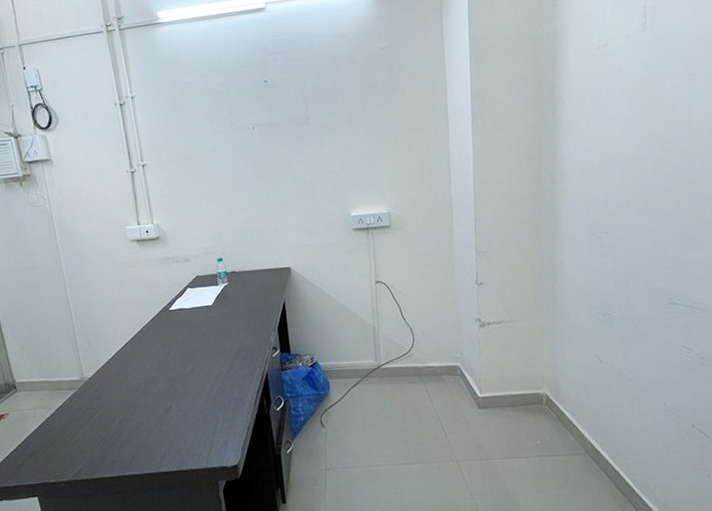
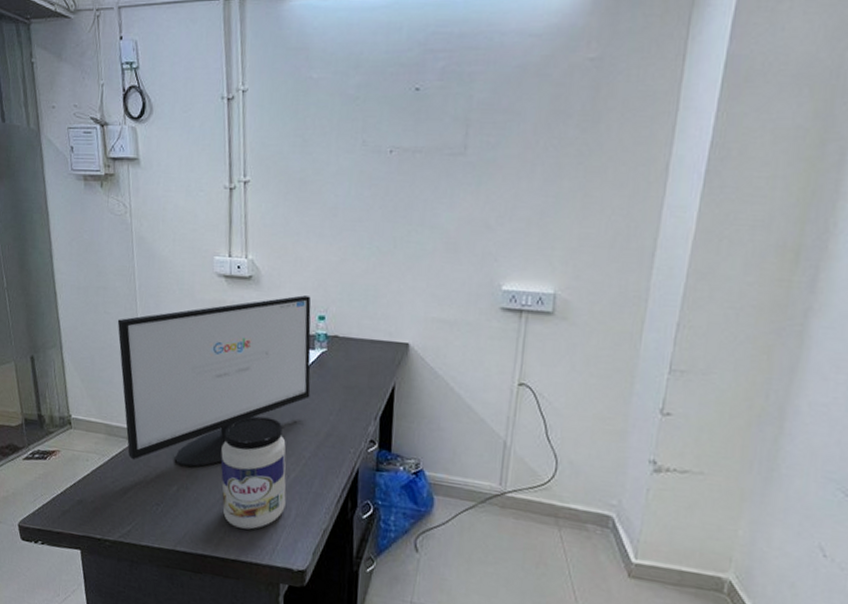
computer monitor: none [48,245,220,407] -> present [117,295,311,467]
jar: none [153,346,213,443] -> present [220,416,287,530]

